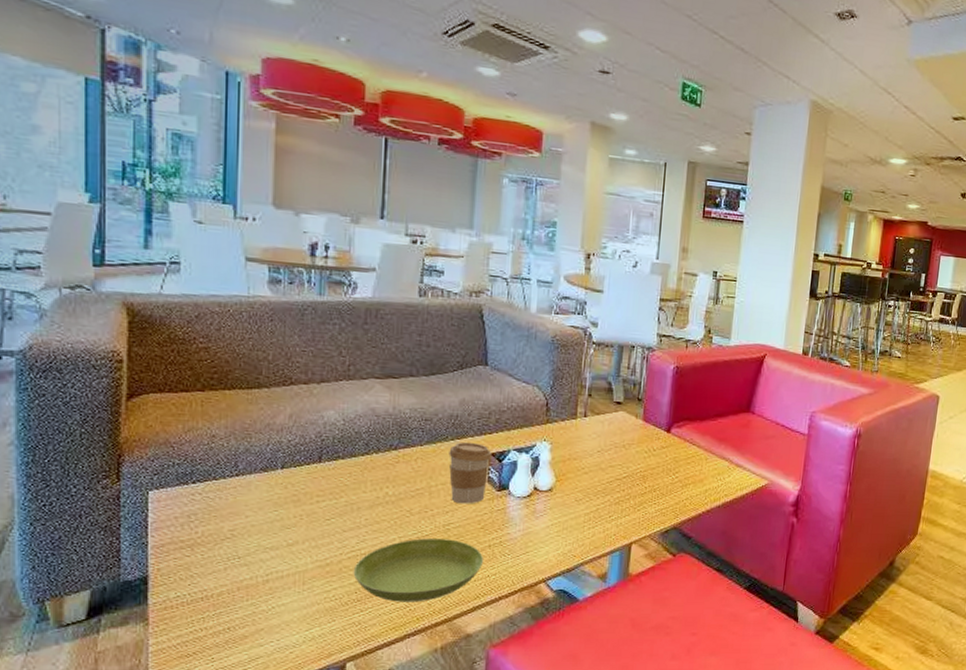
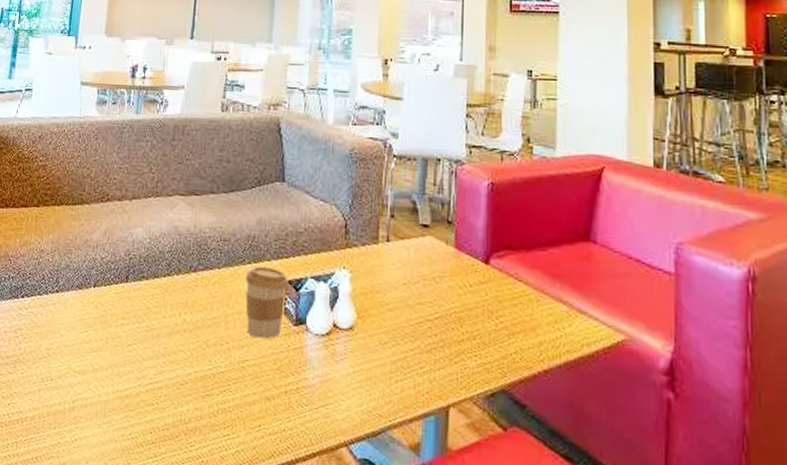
saucer: present [353,538,483,602] -> none [149,375,279,454]

